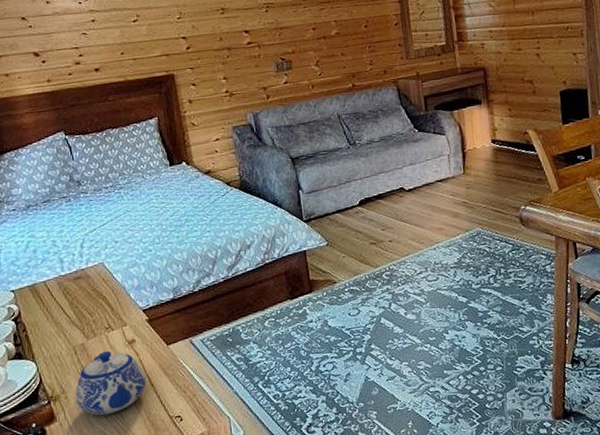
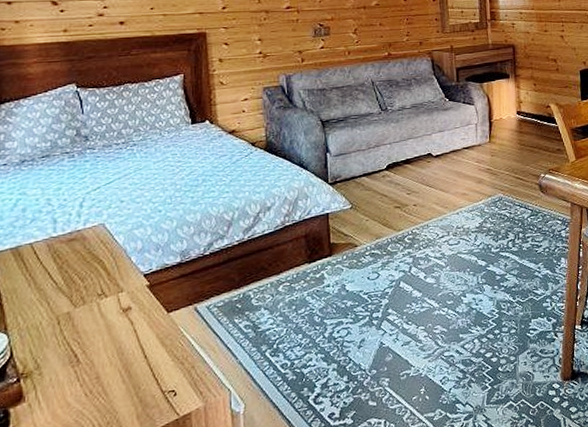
teapot: present [75,350,147,416] -> none [51,319,139,394]

